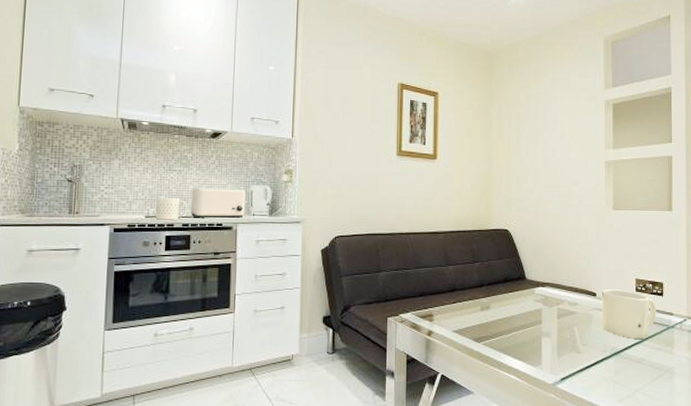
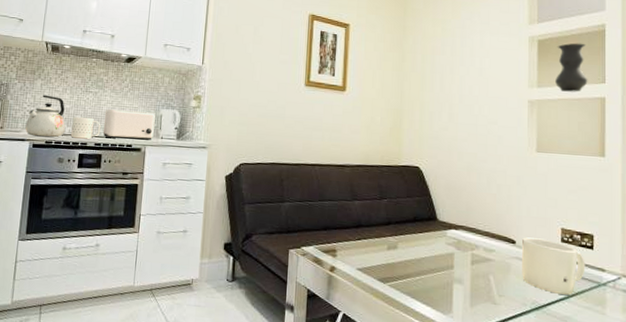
kettle: none [103,175,150,220] -> present [25,95,66,138]
vase: none [628,105,657,152] -> present [554,43,588,92]

